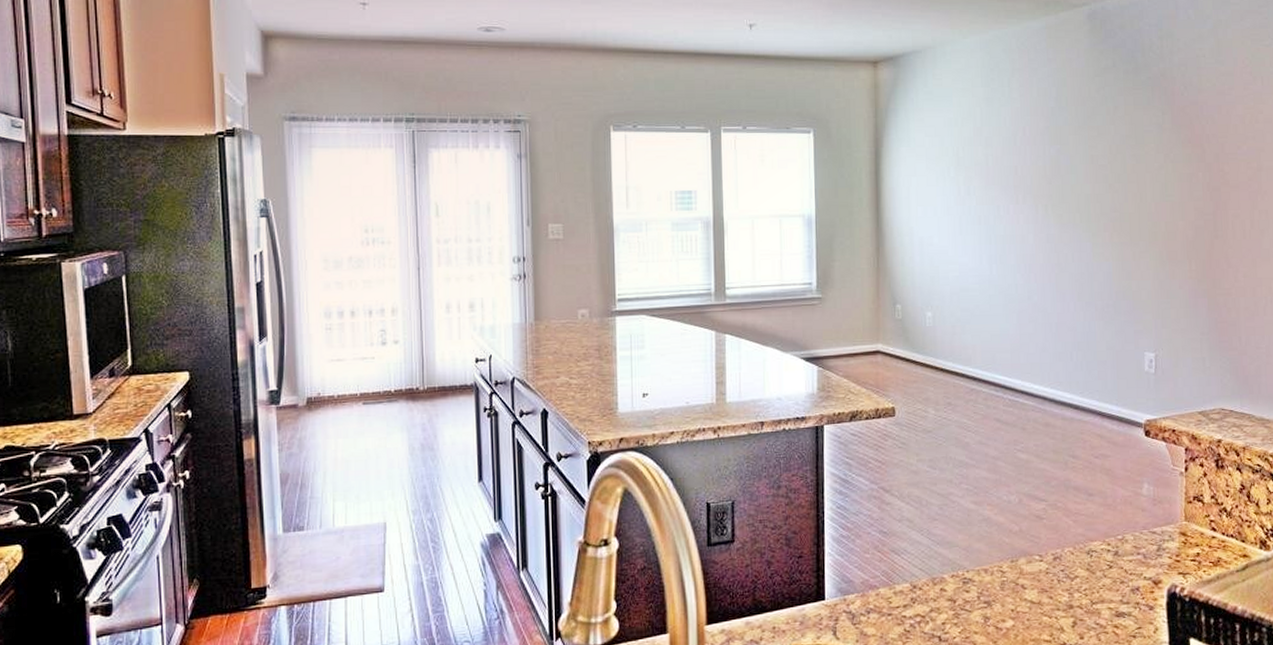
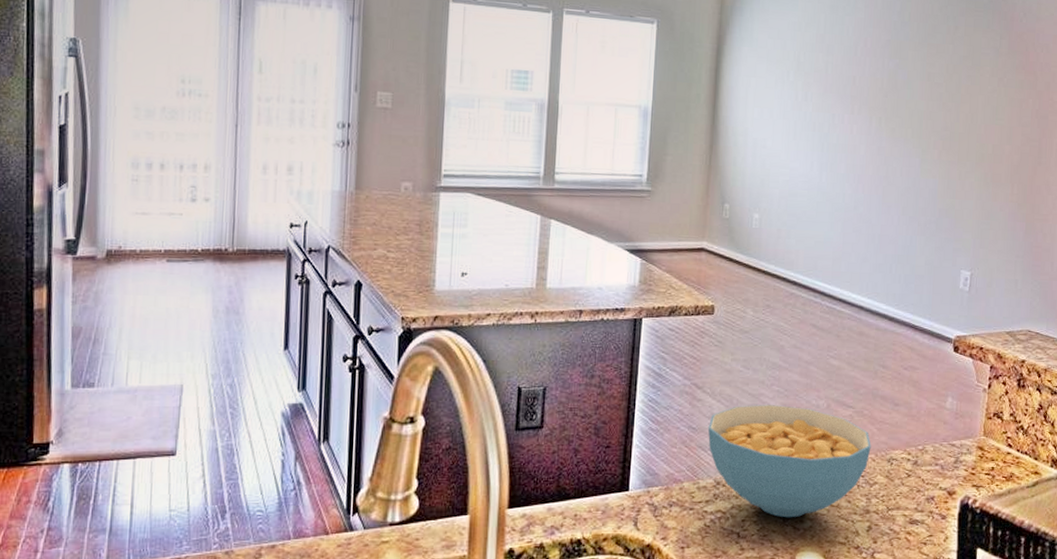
cereal bowl: none [899,503,1069,618] -> present [707,404,871,518]

